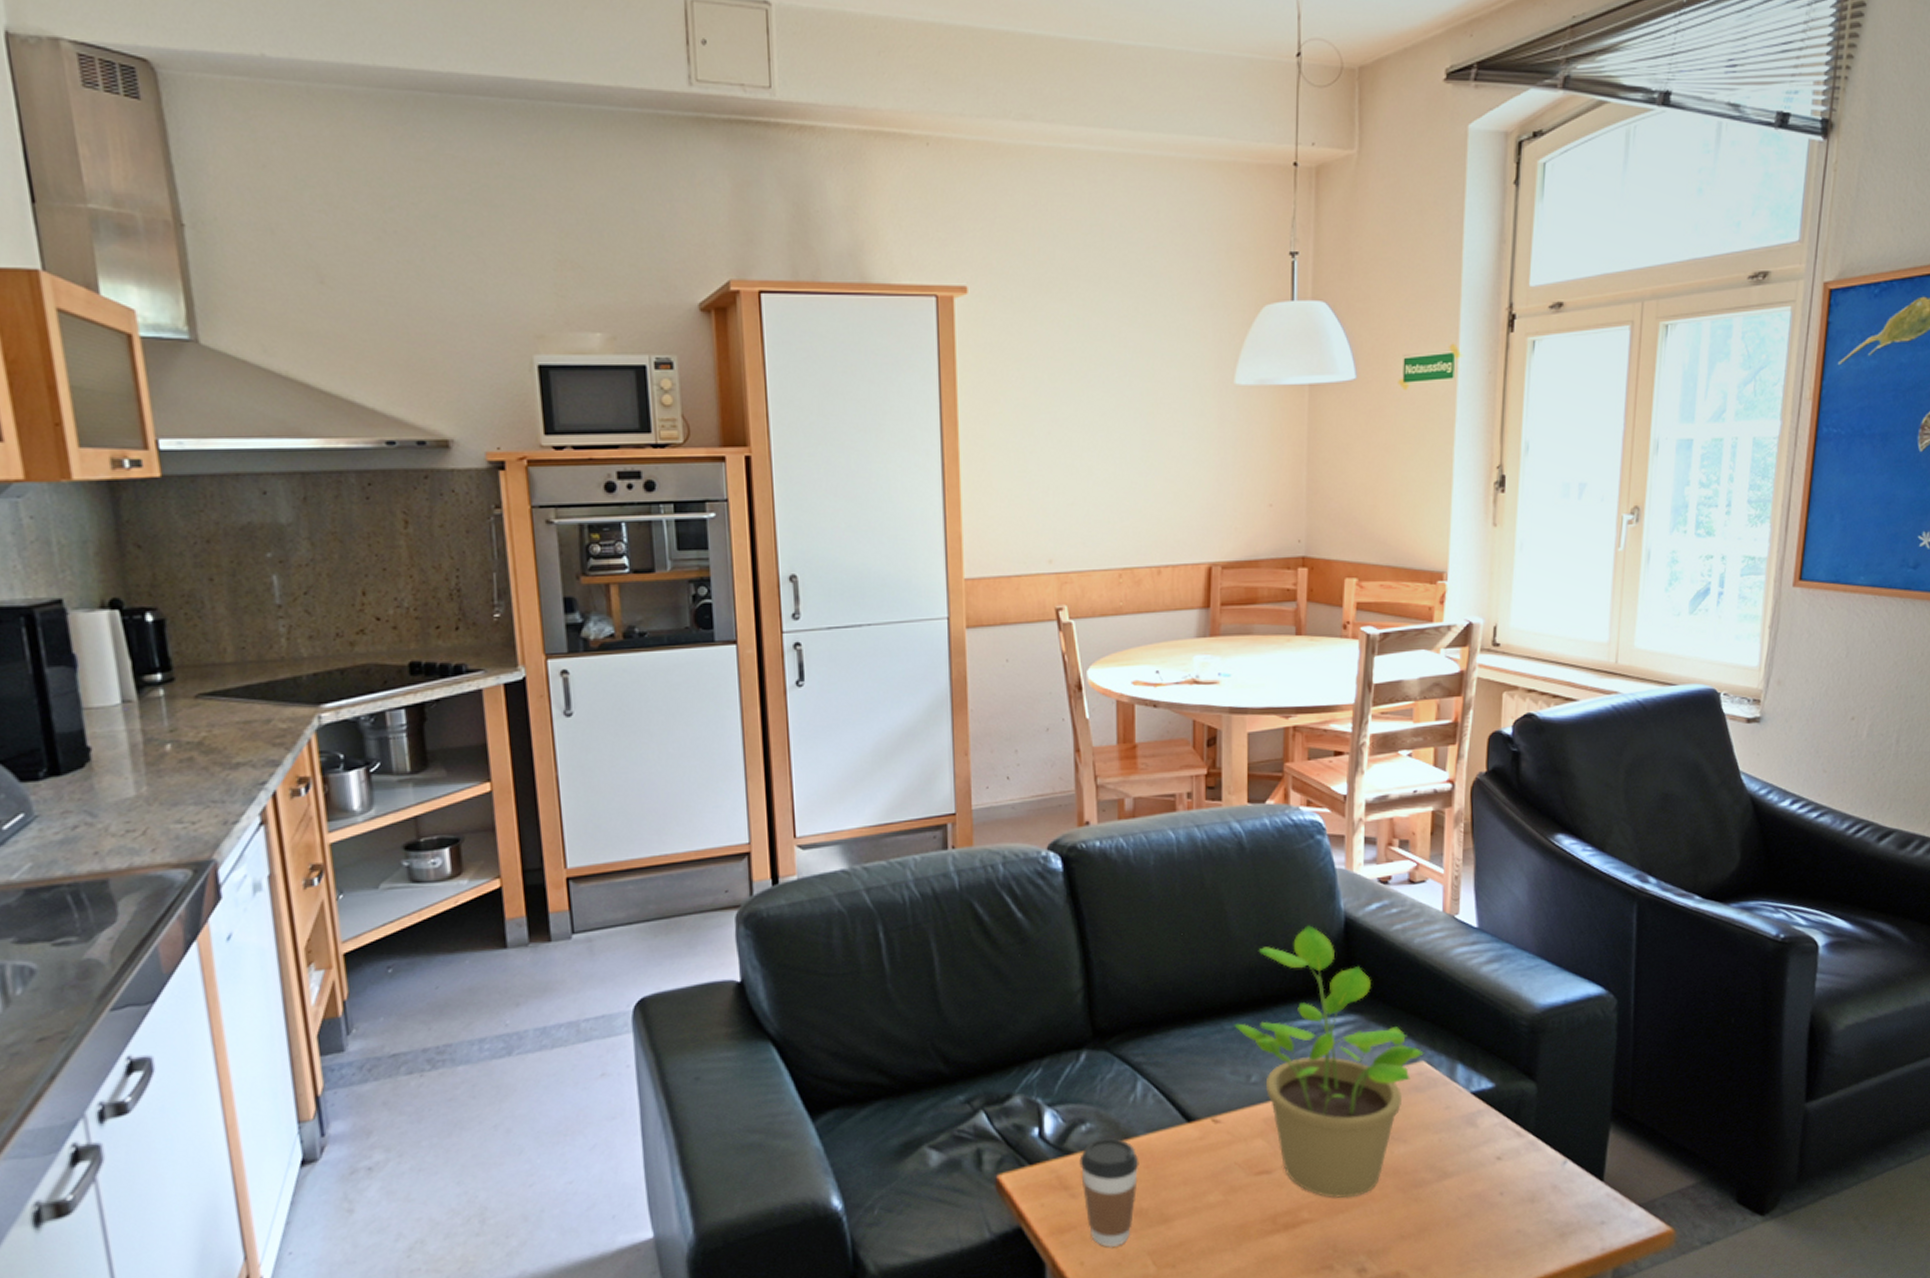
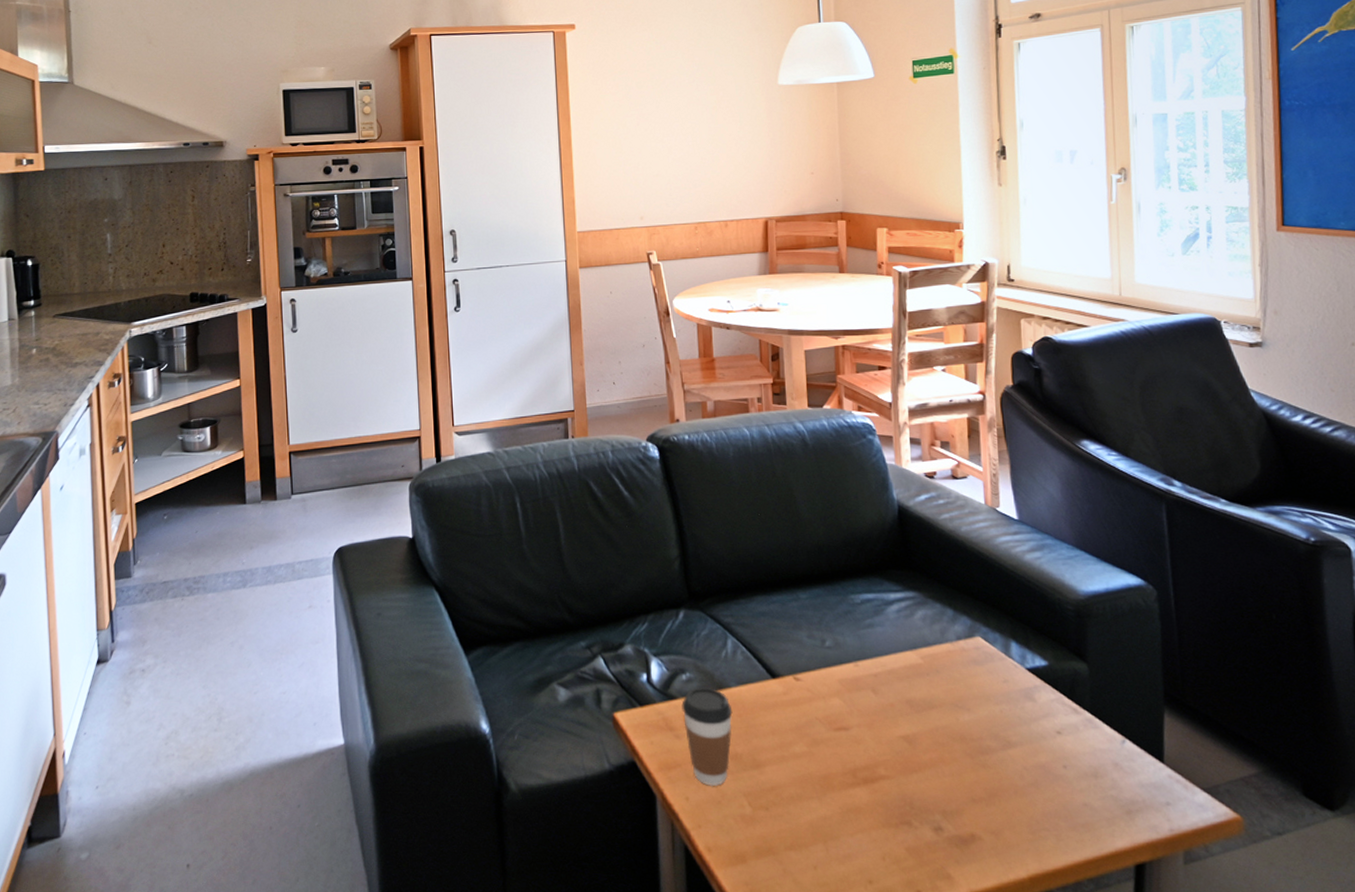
potted plant: present [1234,925,1425,1198] -> none [808,511,980,758]

